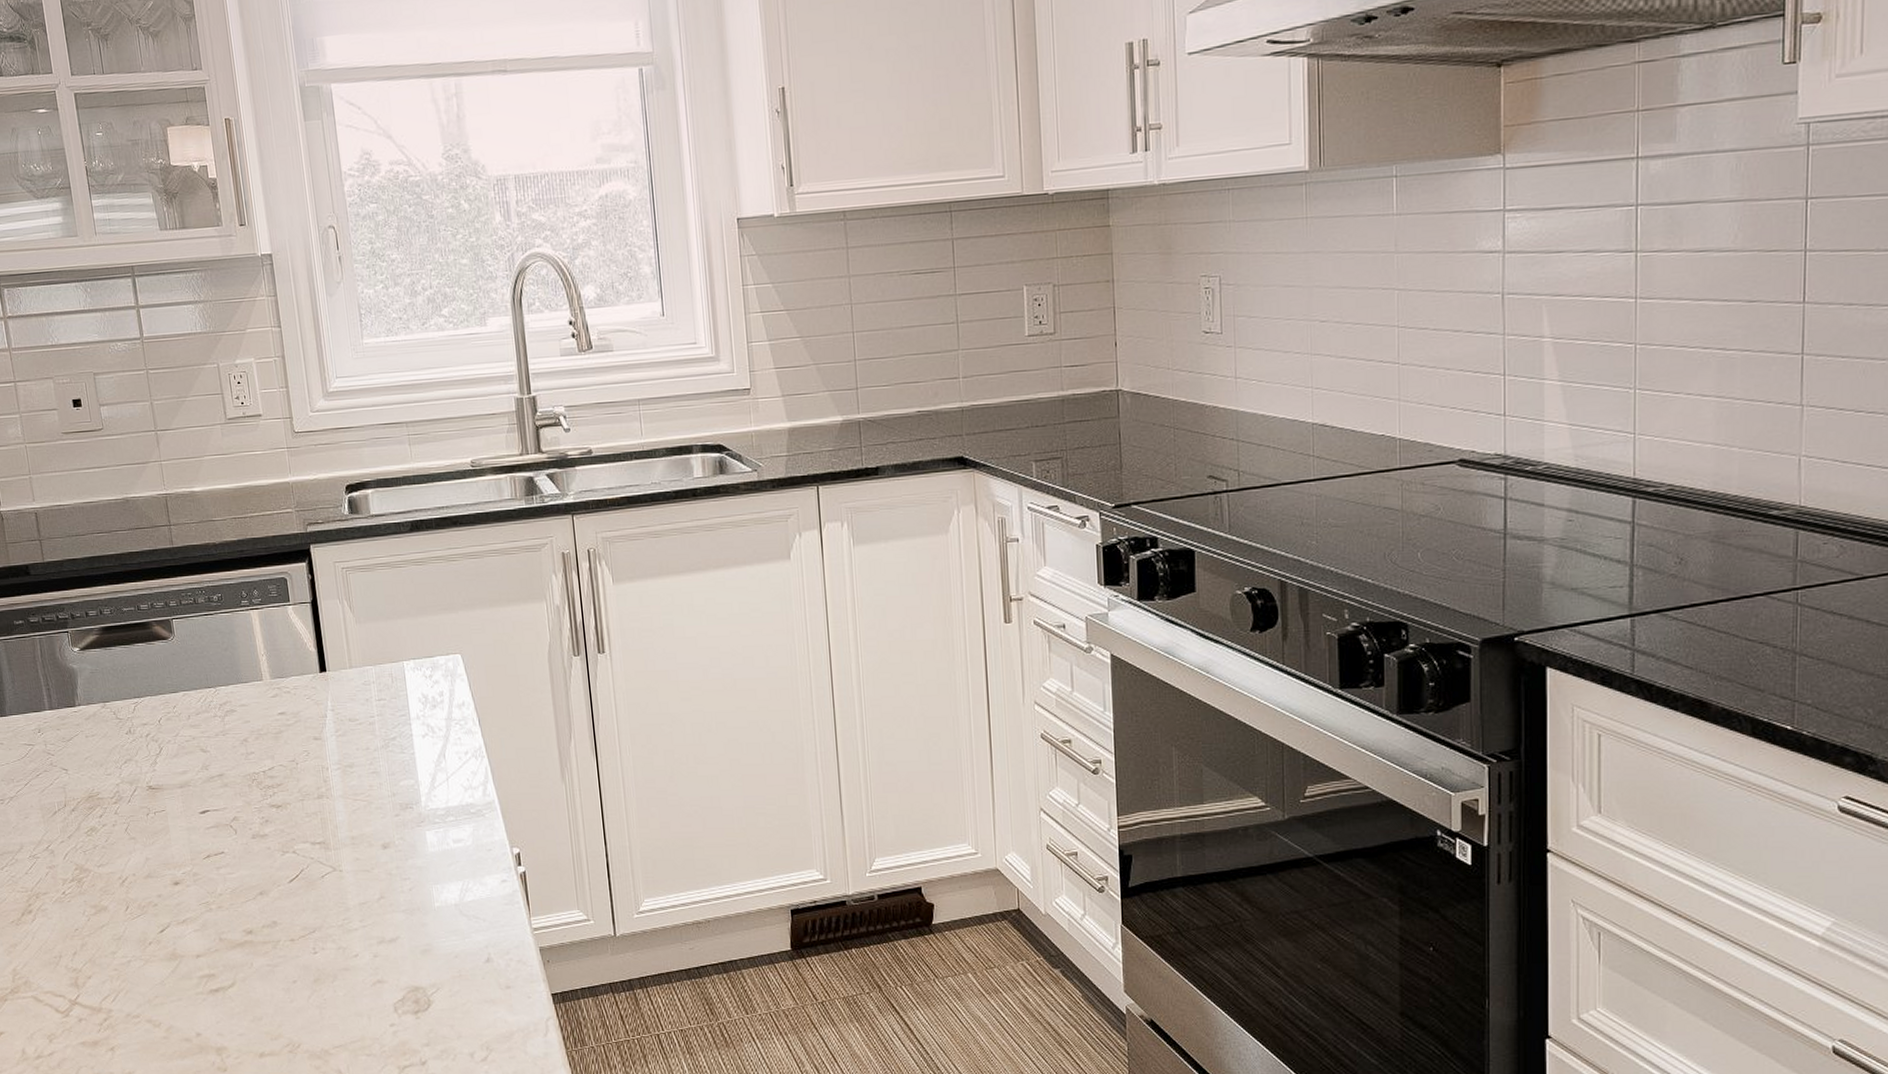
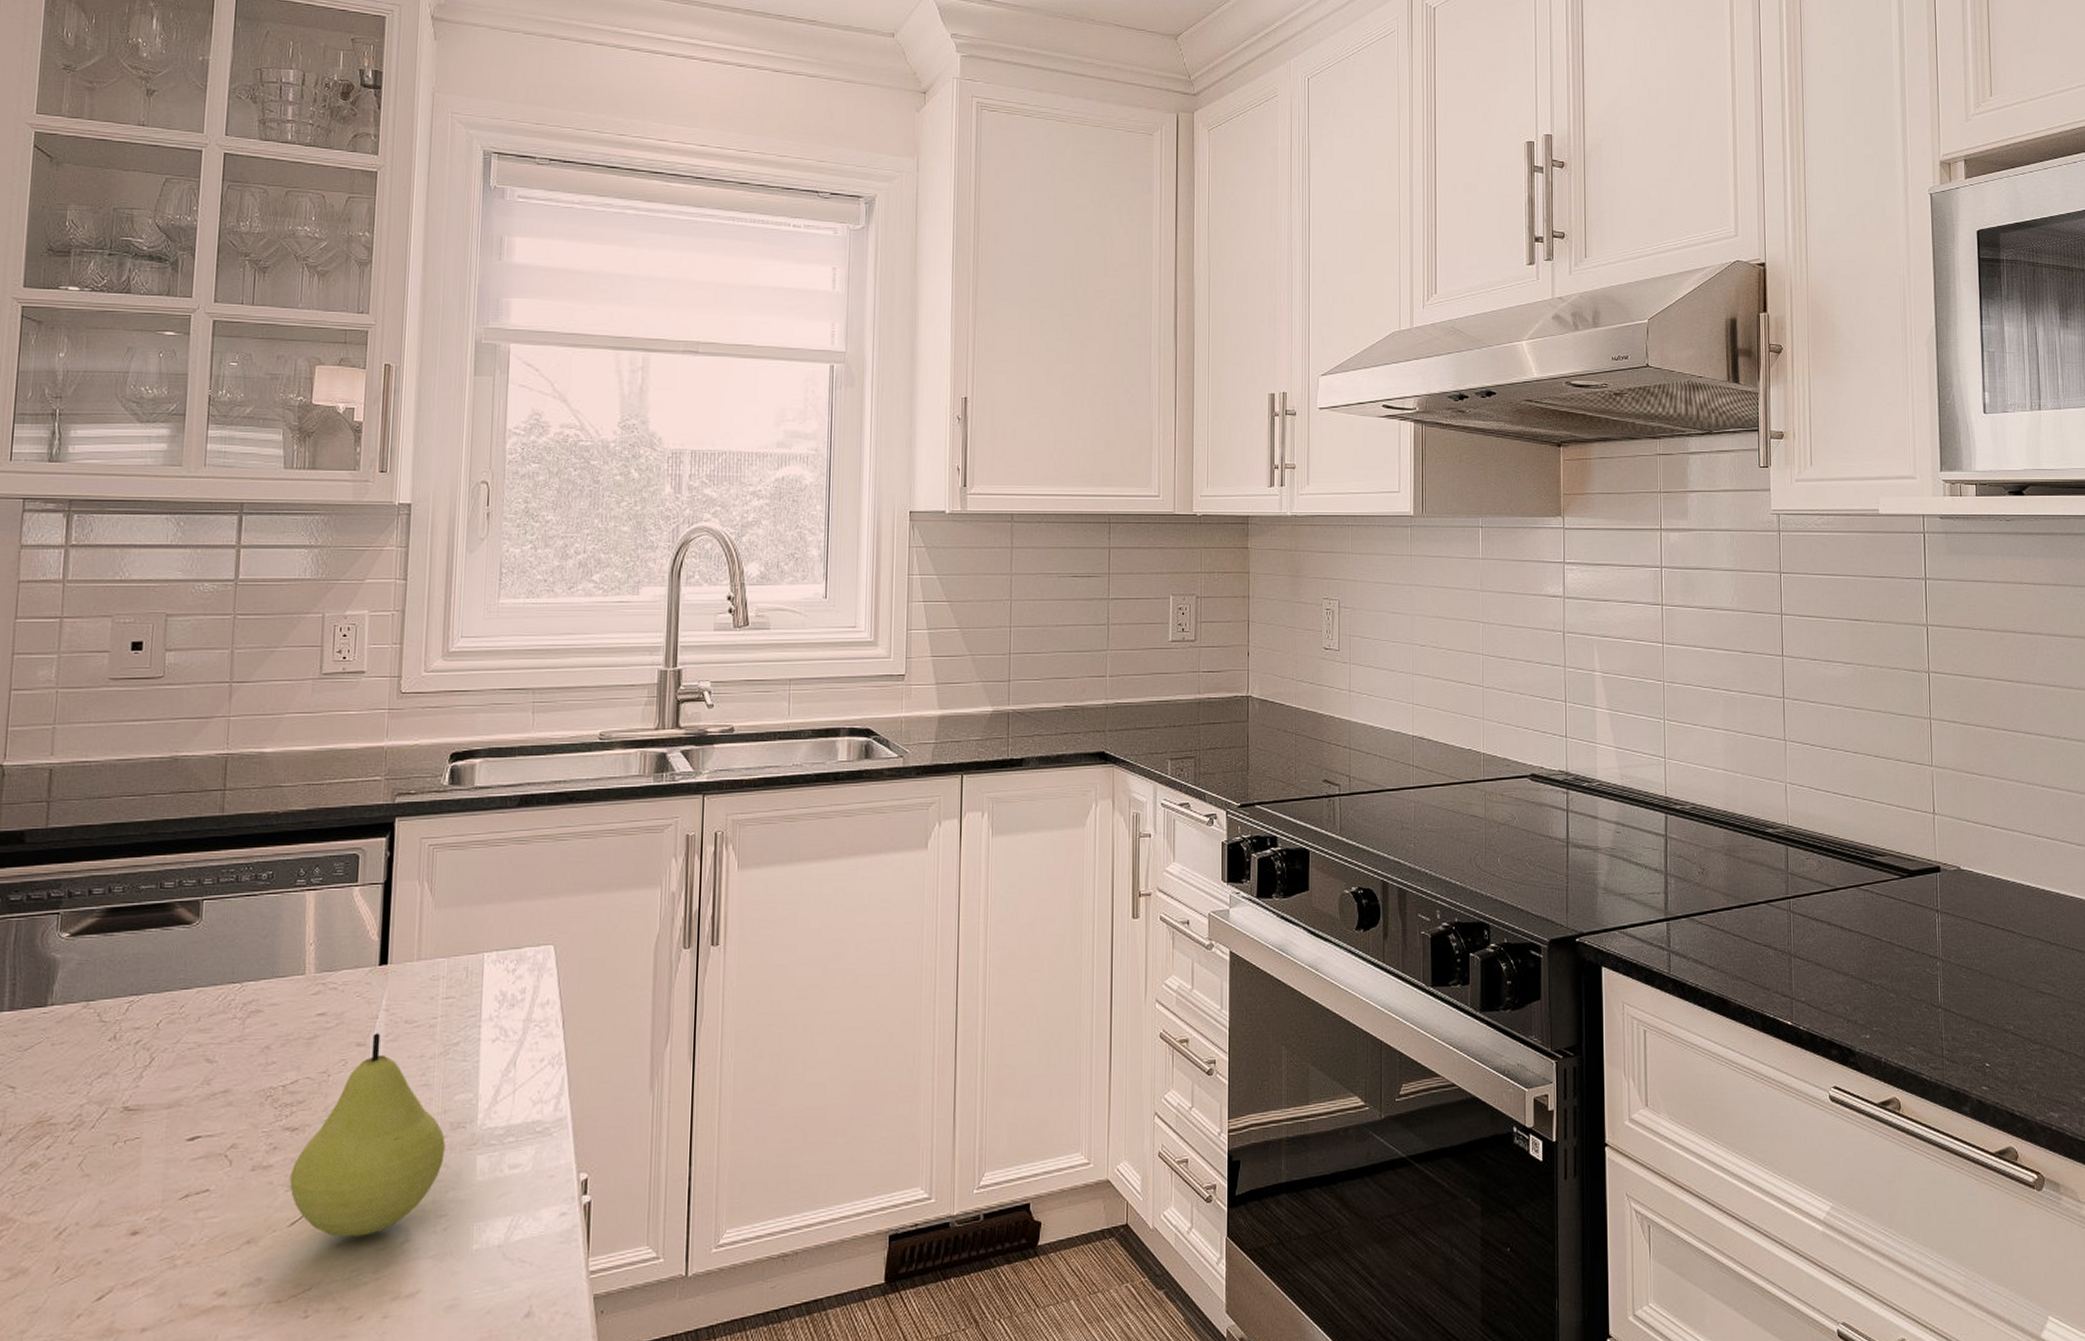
fruit: none [282,729,400,893] -> present [289,1033,445,1237]

